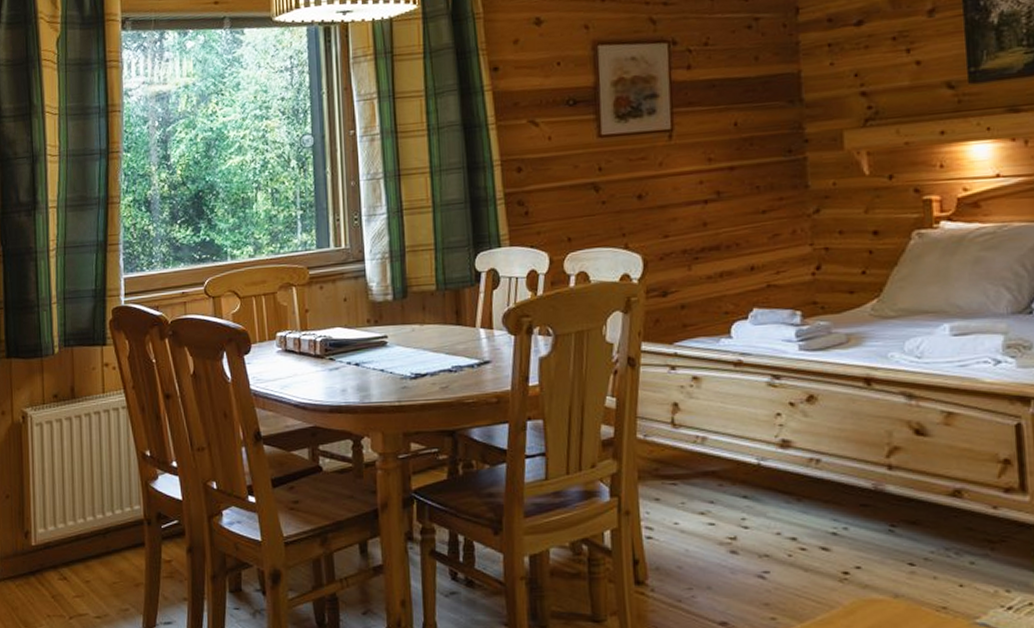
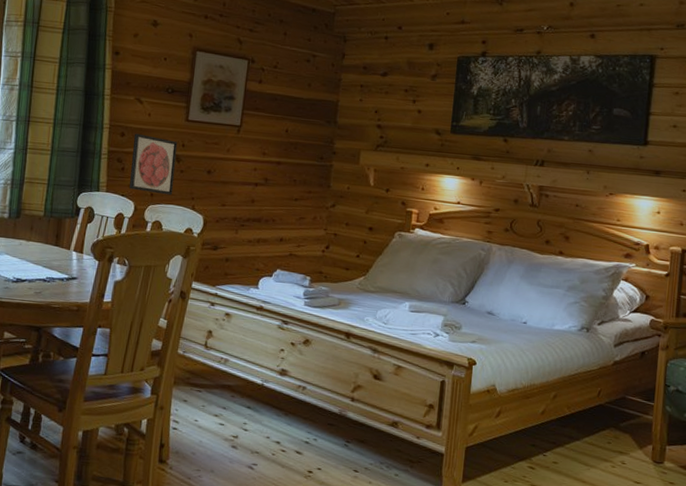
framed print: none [534,164,597,238] -> present [129,133,178,195]

